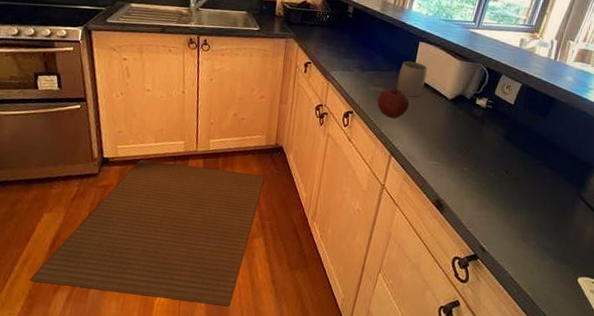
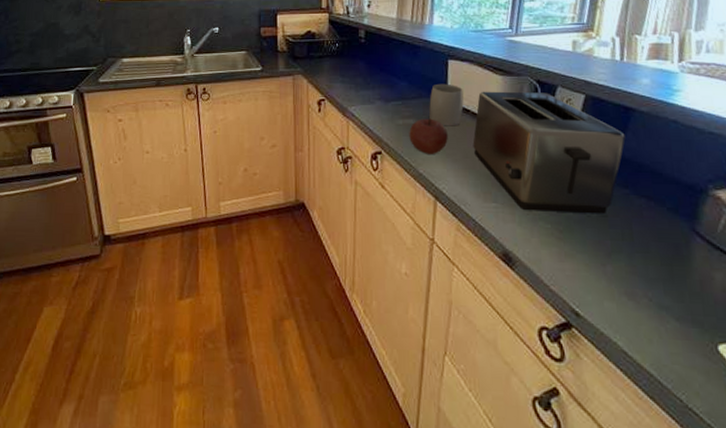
doormat: present [29,160,265,307] -> none [31,234,288,412]
toaster: none [427,71,545,178] -> present [472,91,626,215]

